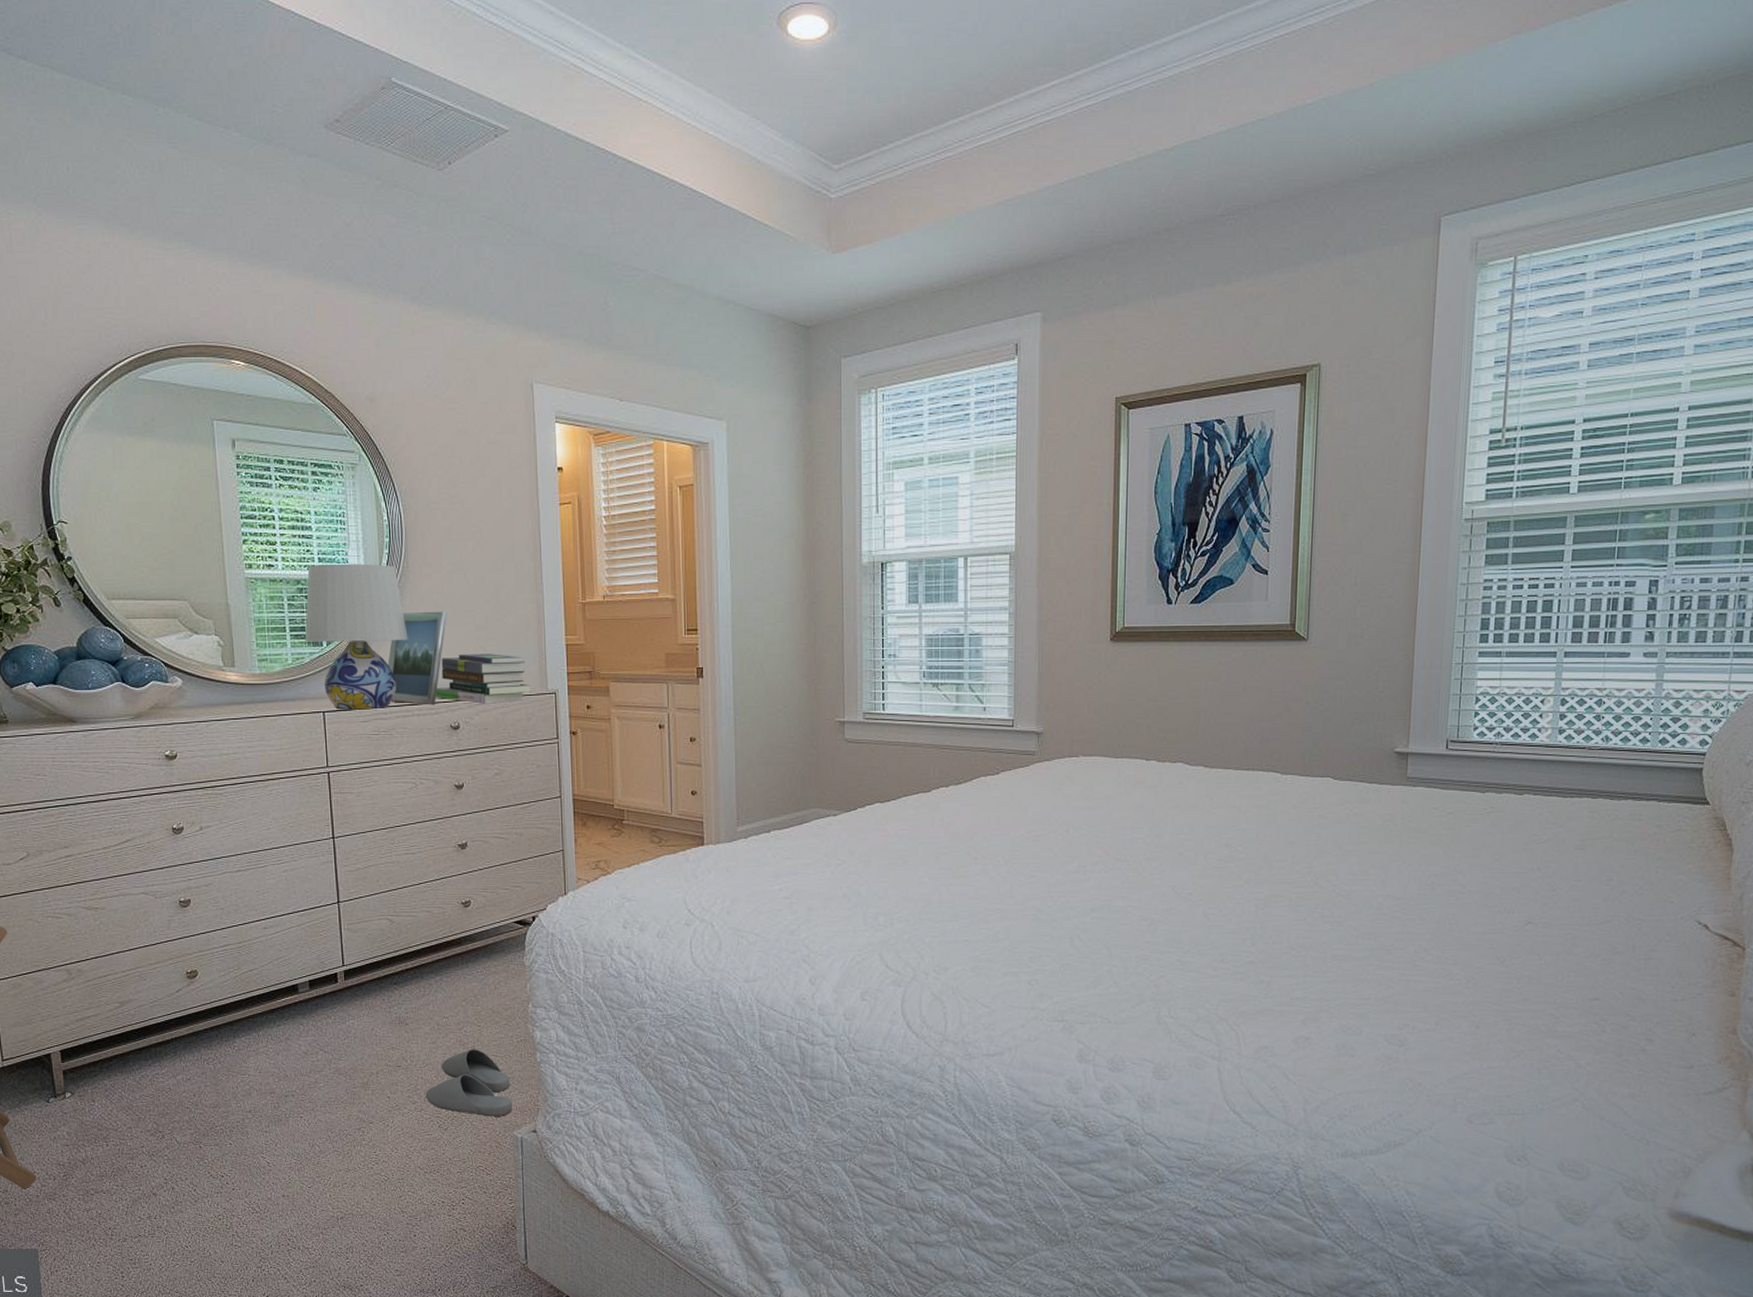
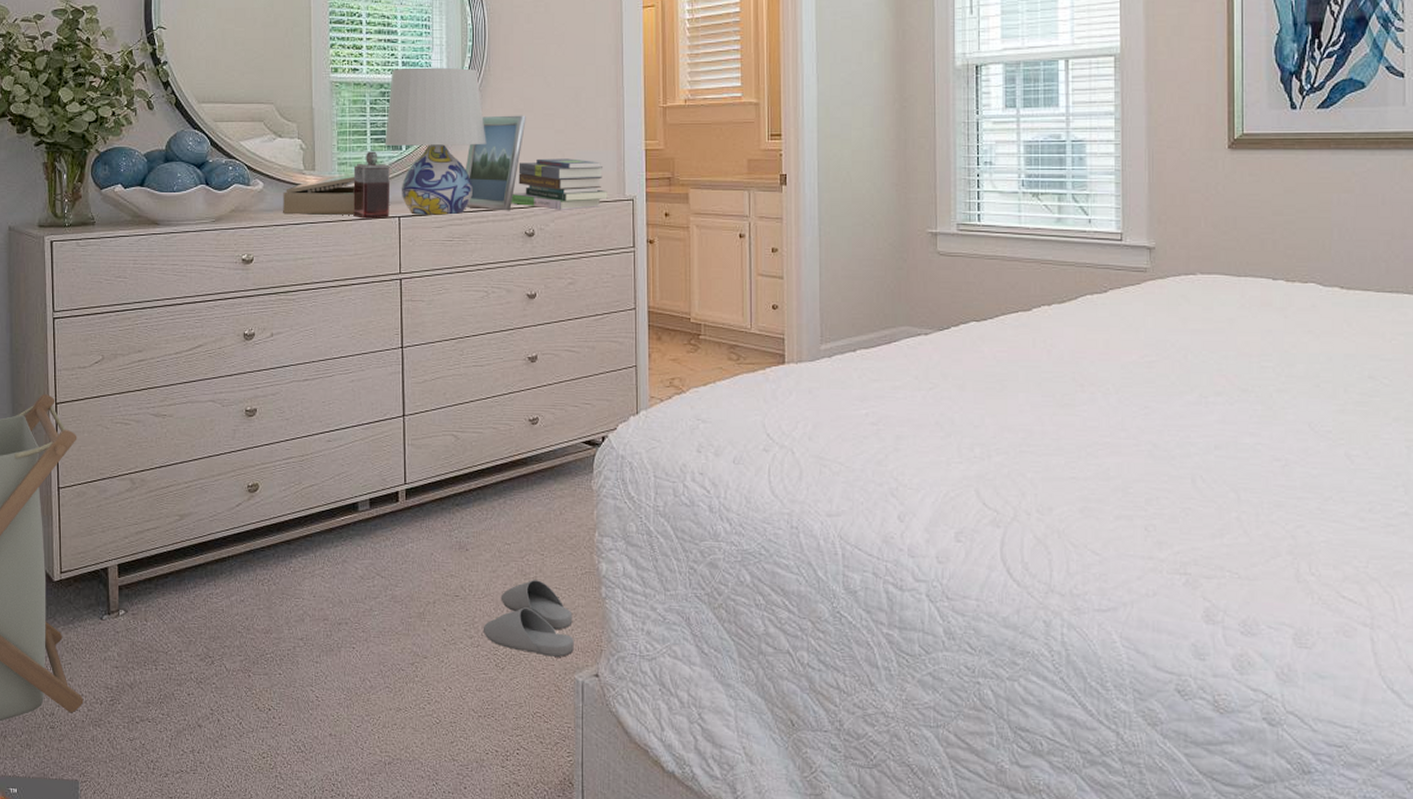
jewelry box: none [203,669,278,711] -> present [283,173,355,215]
perfume bottle: none [274,647,314,714] -> present [353,151,389,219]

